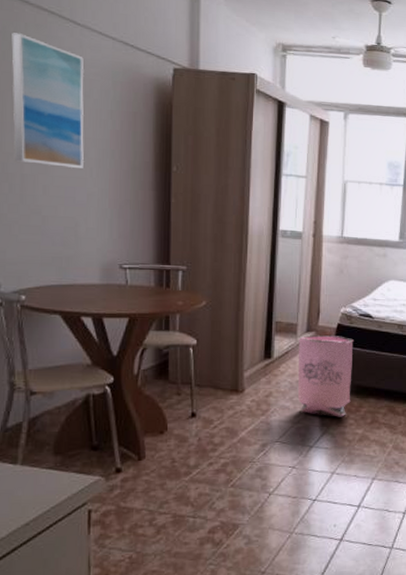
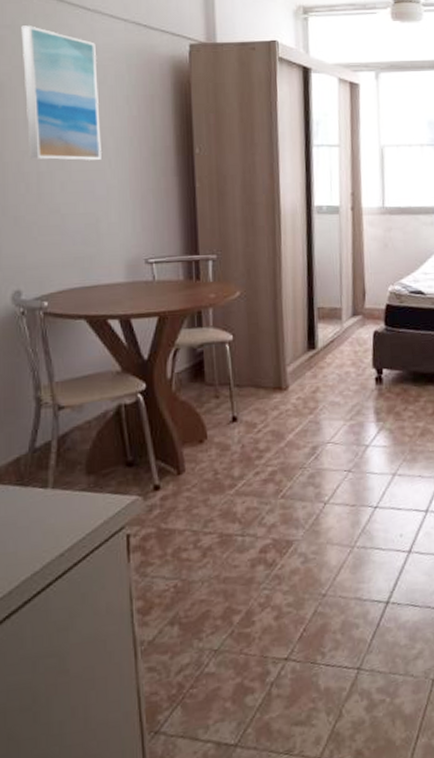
bag: present [297,334,354,417] -> none [345,317,408,410]

